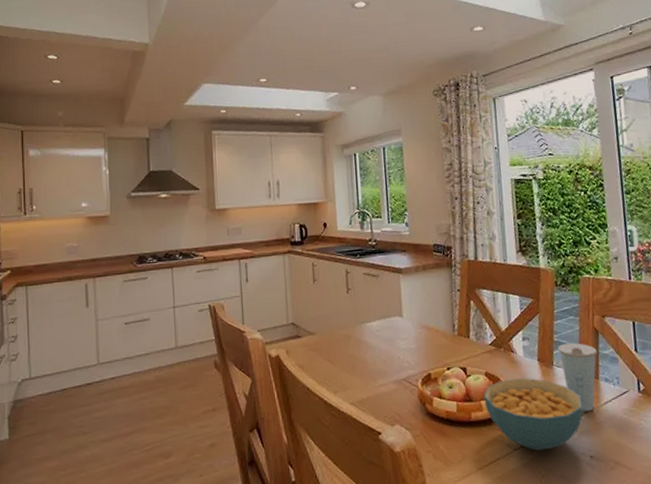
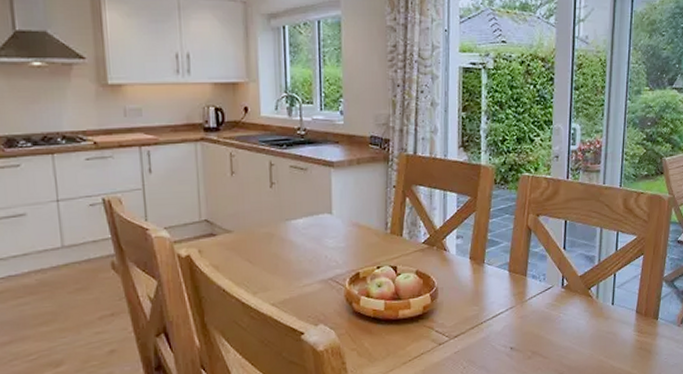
cereal bowl: present [484,378,583,451] -> none [413,276,508,345]
cup: present [557,343,597,412] -> none [490,241,528,307]

